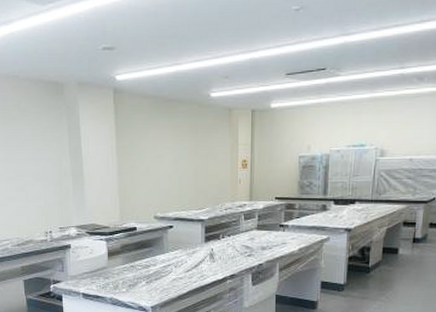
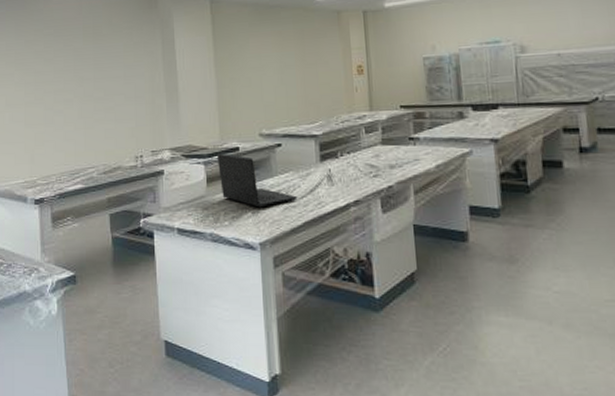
laptop: none [117,232,184,278] -> present [216,153,298,208]

